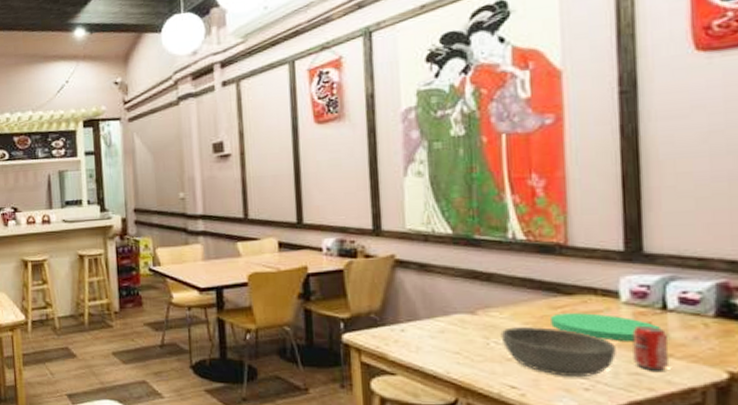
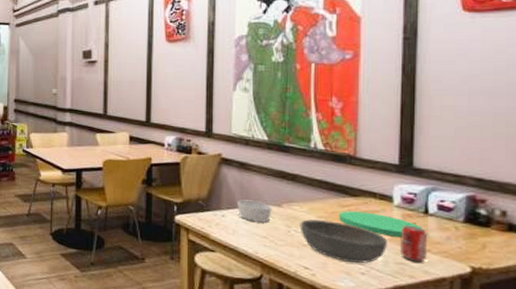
ramekin: none [419,309,464,335] -> present [237,199,272,223]

